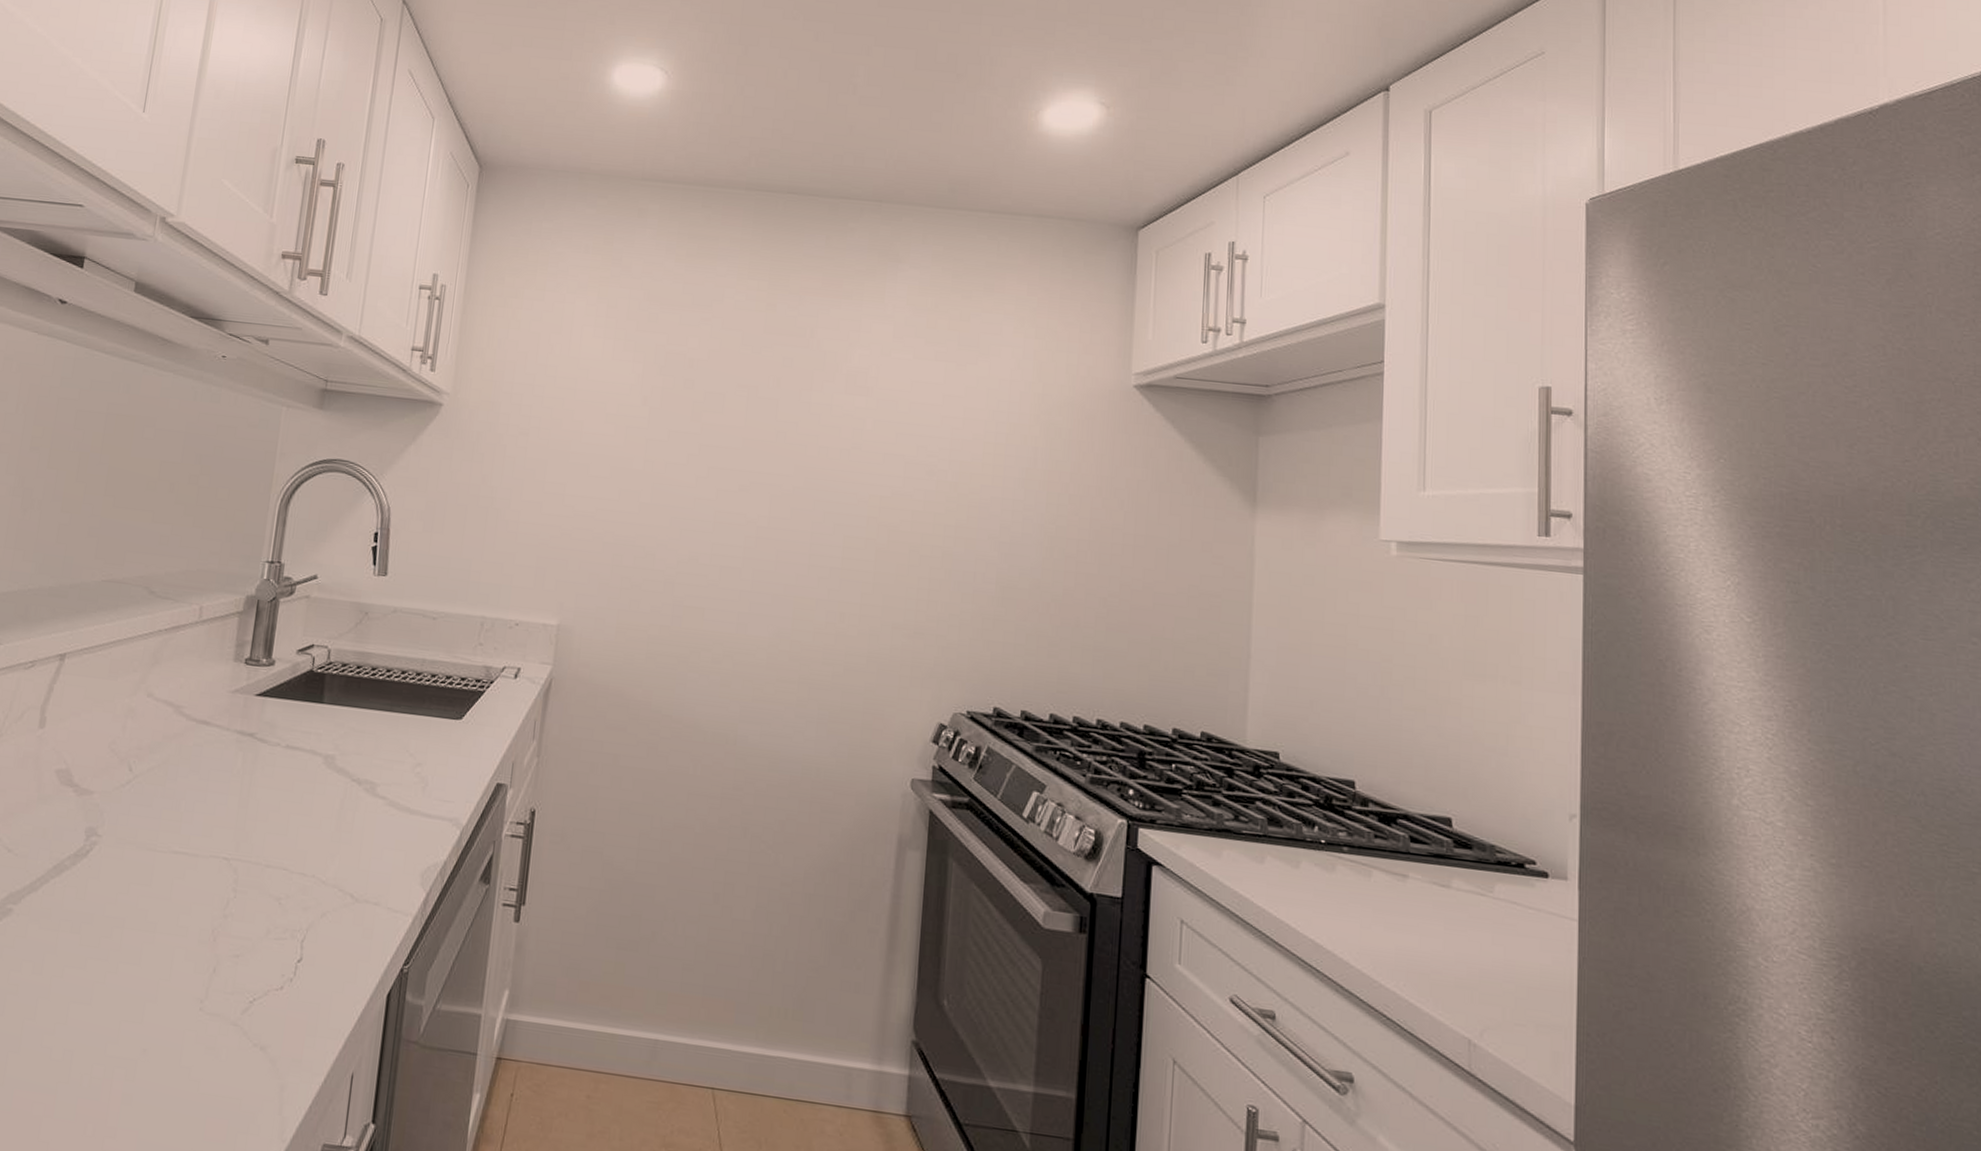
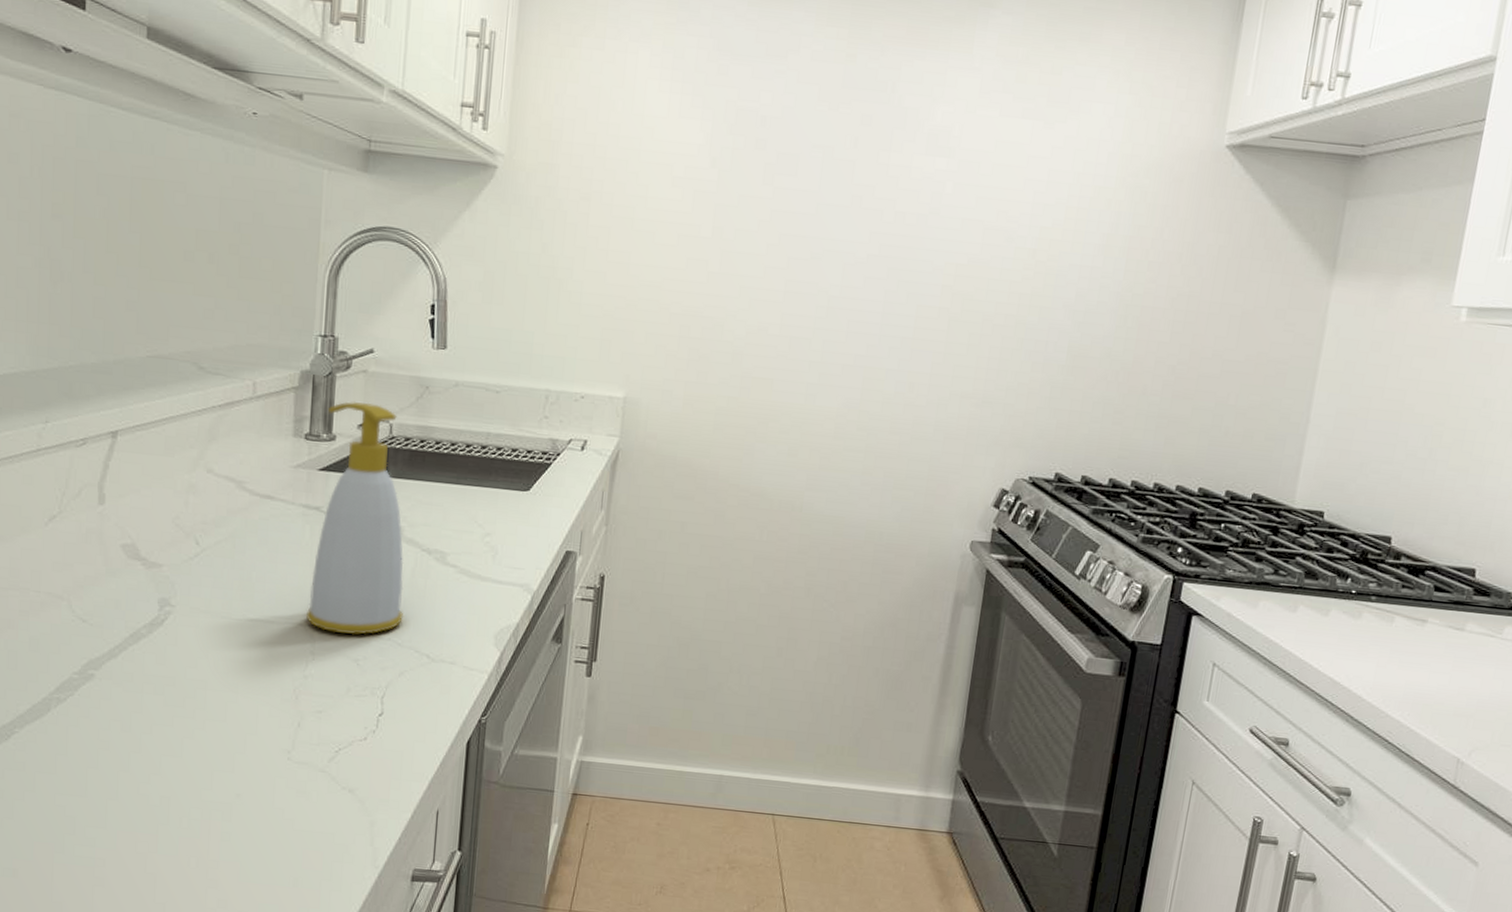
soap bottle: none [231,626,336,871] -> present [305,401,404,635]

